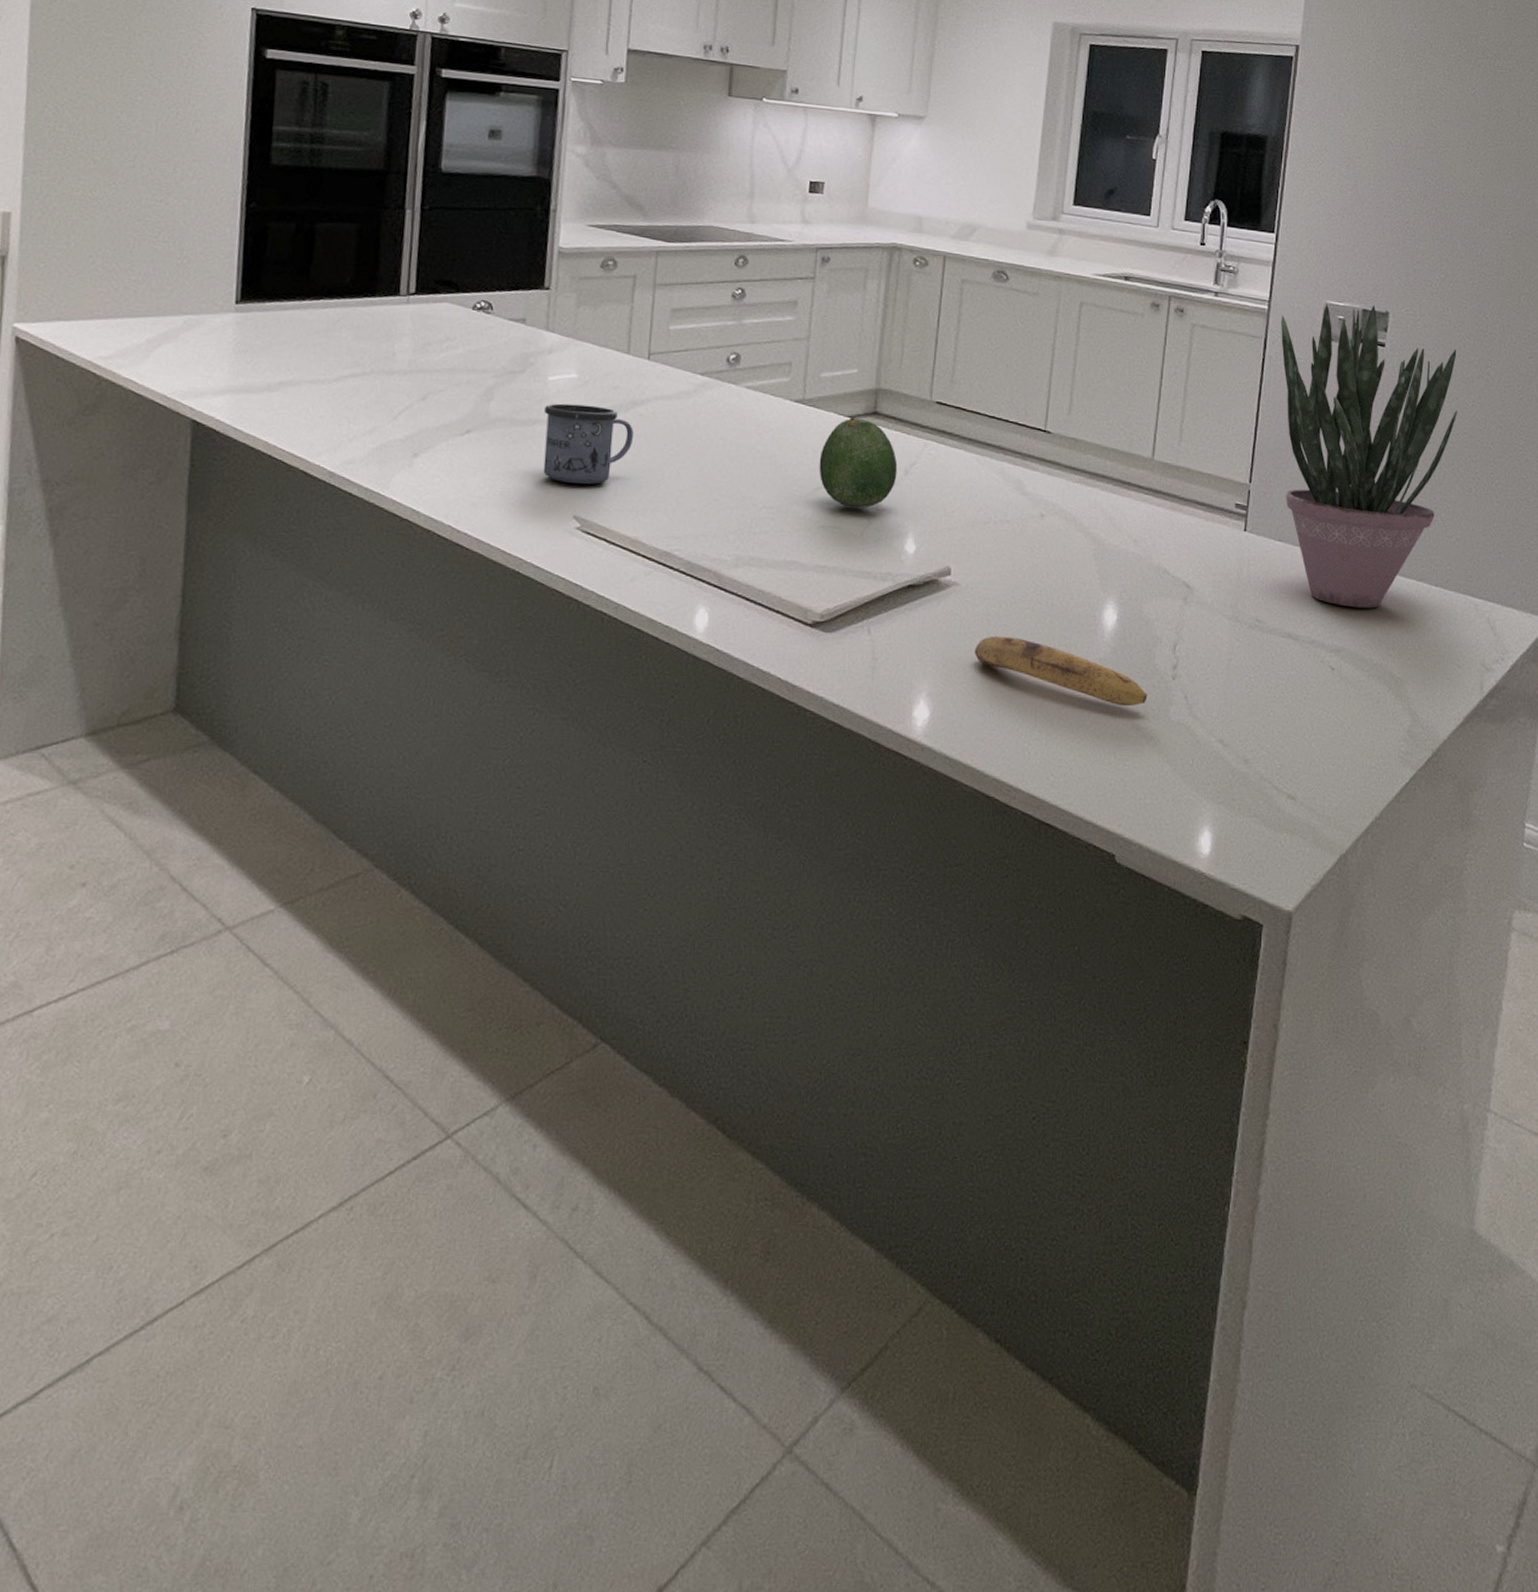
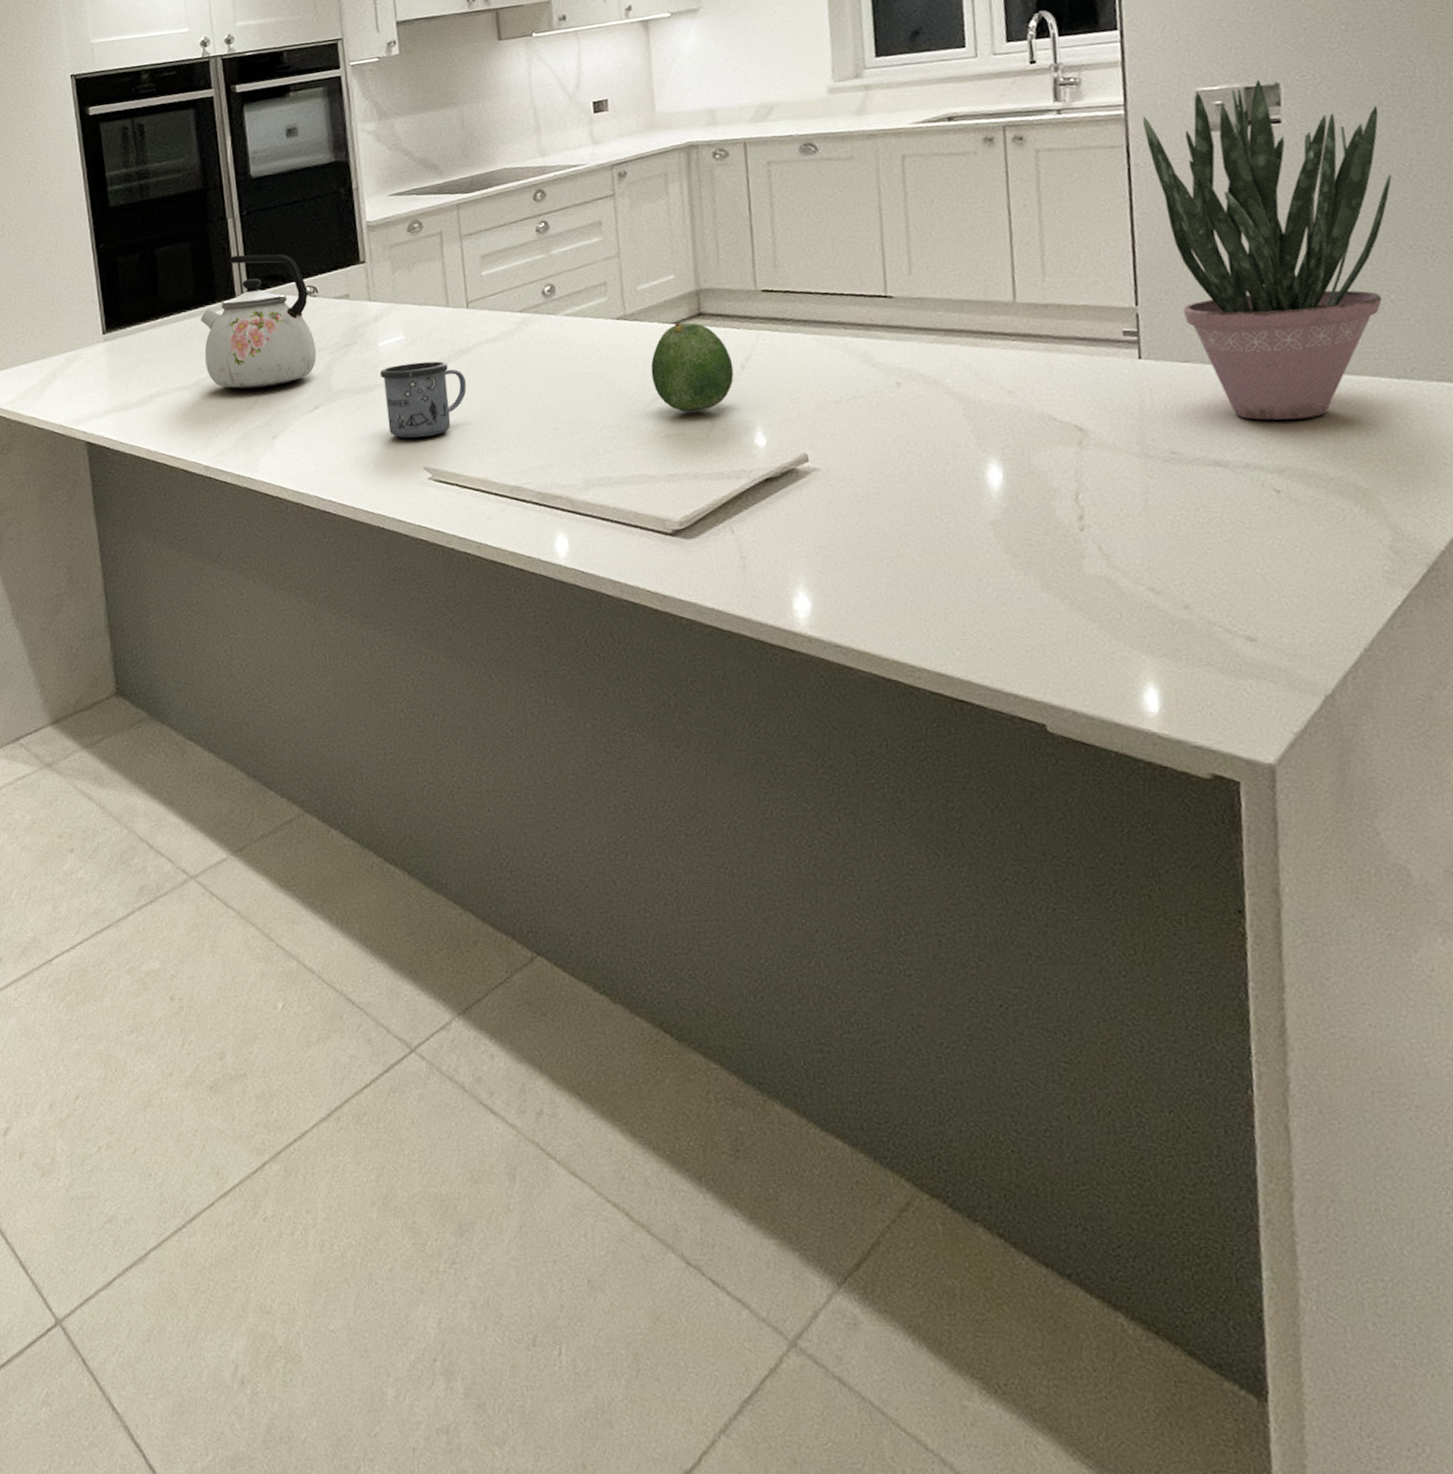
kettle: none [351,250,482,400] -> present [201,254,317,389]
banana: present [974,636,1147,707] -> none [847,513,1054,568]

